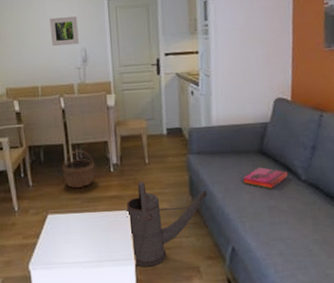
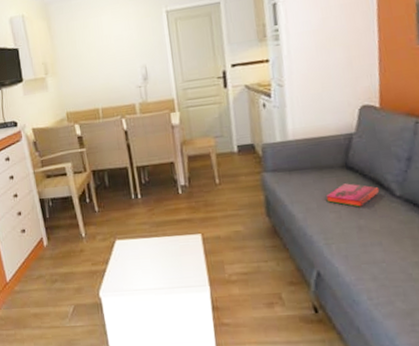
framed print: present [49,16,79,46] -> none [106,32,138,65]
wicker basket: present [61,150,96,188] -> none [127,172,163,212]
watering can: present [125,182,208,267] -> none [196,203,287,294]

